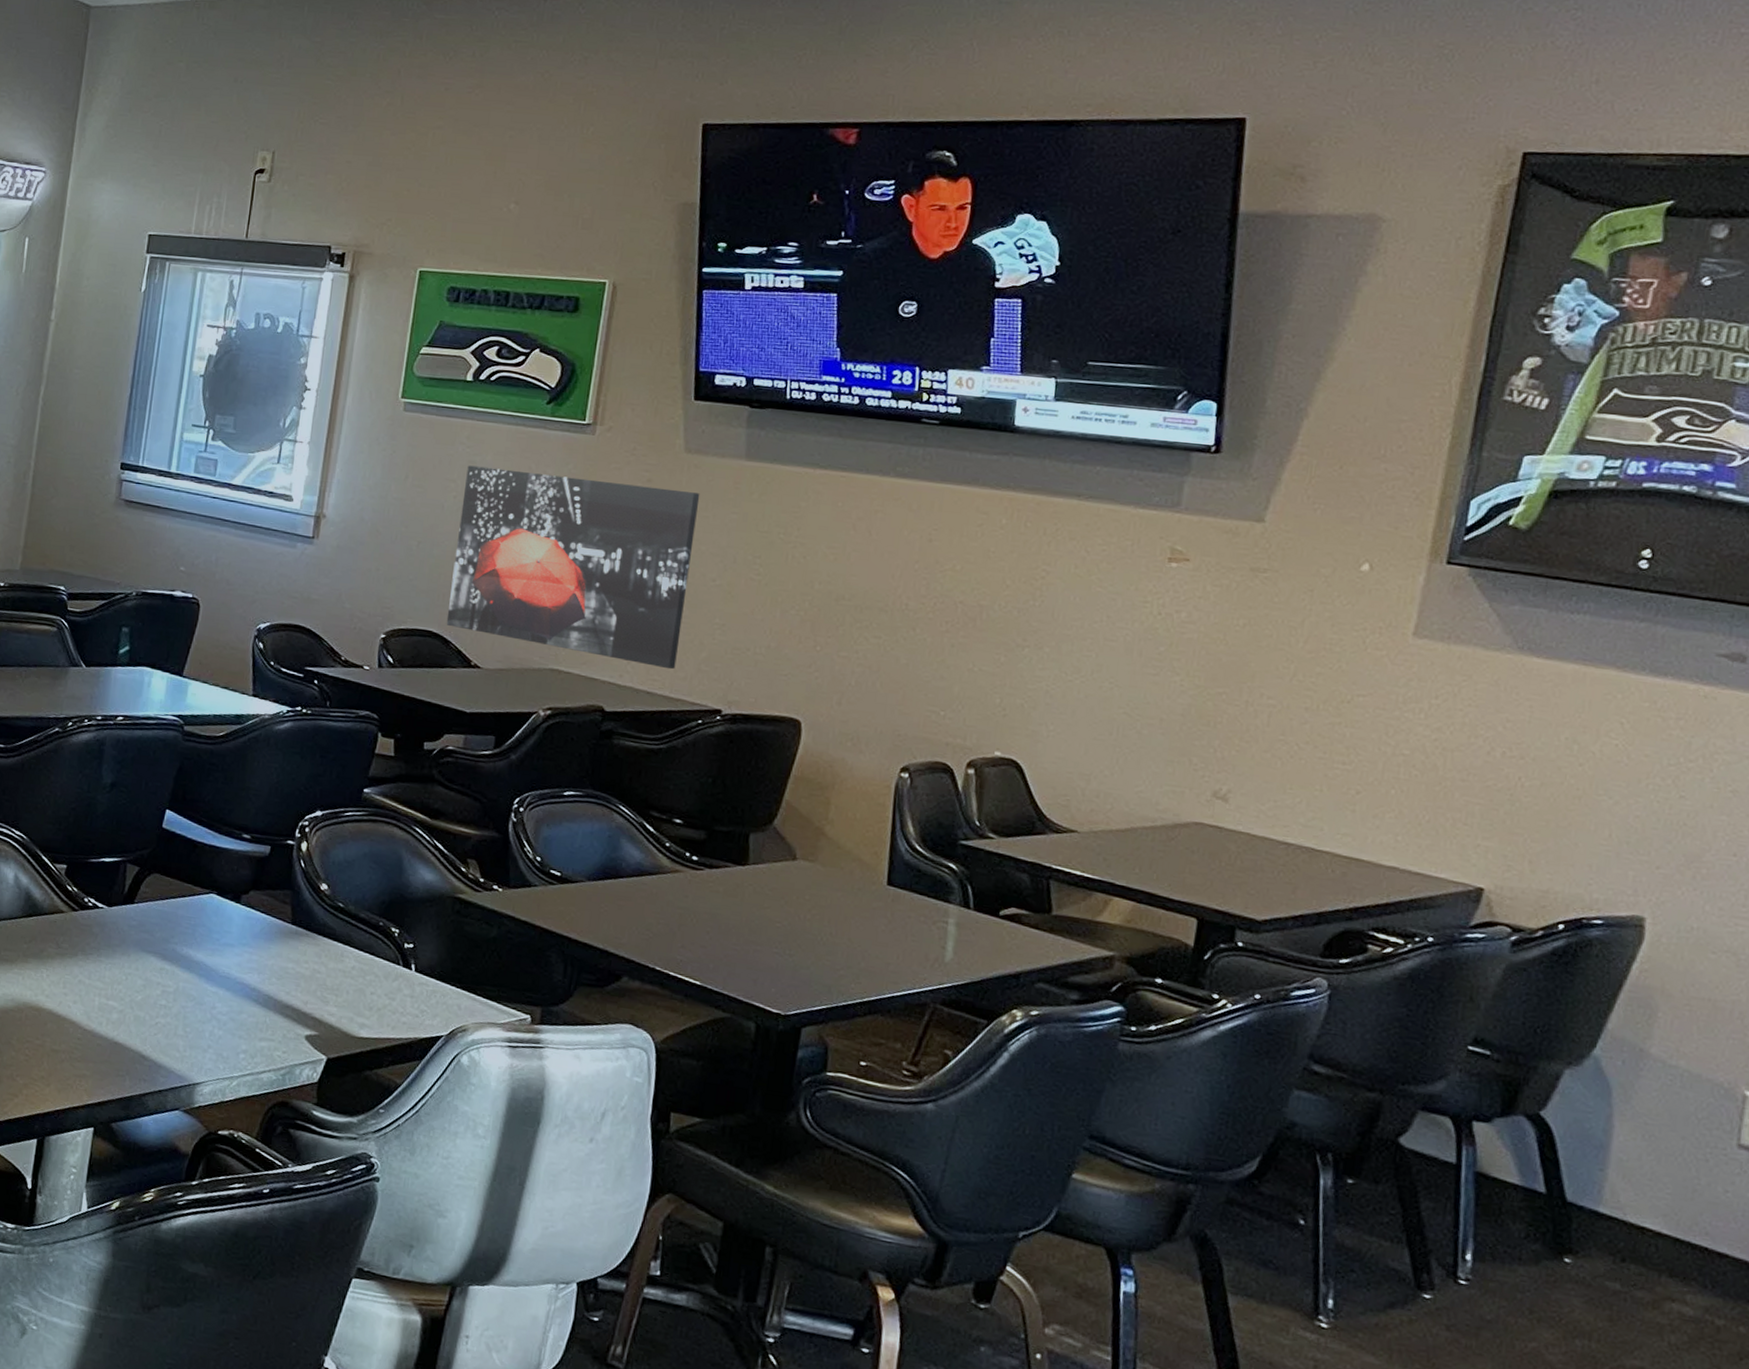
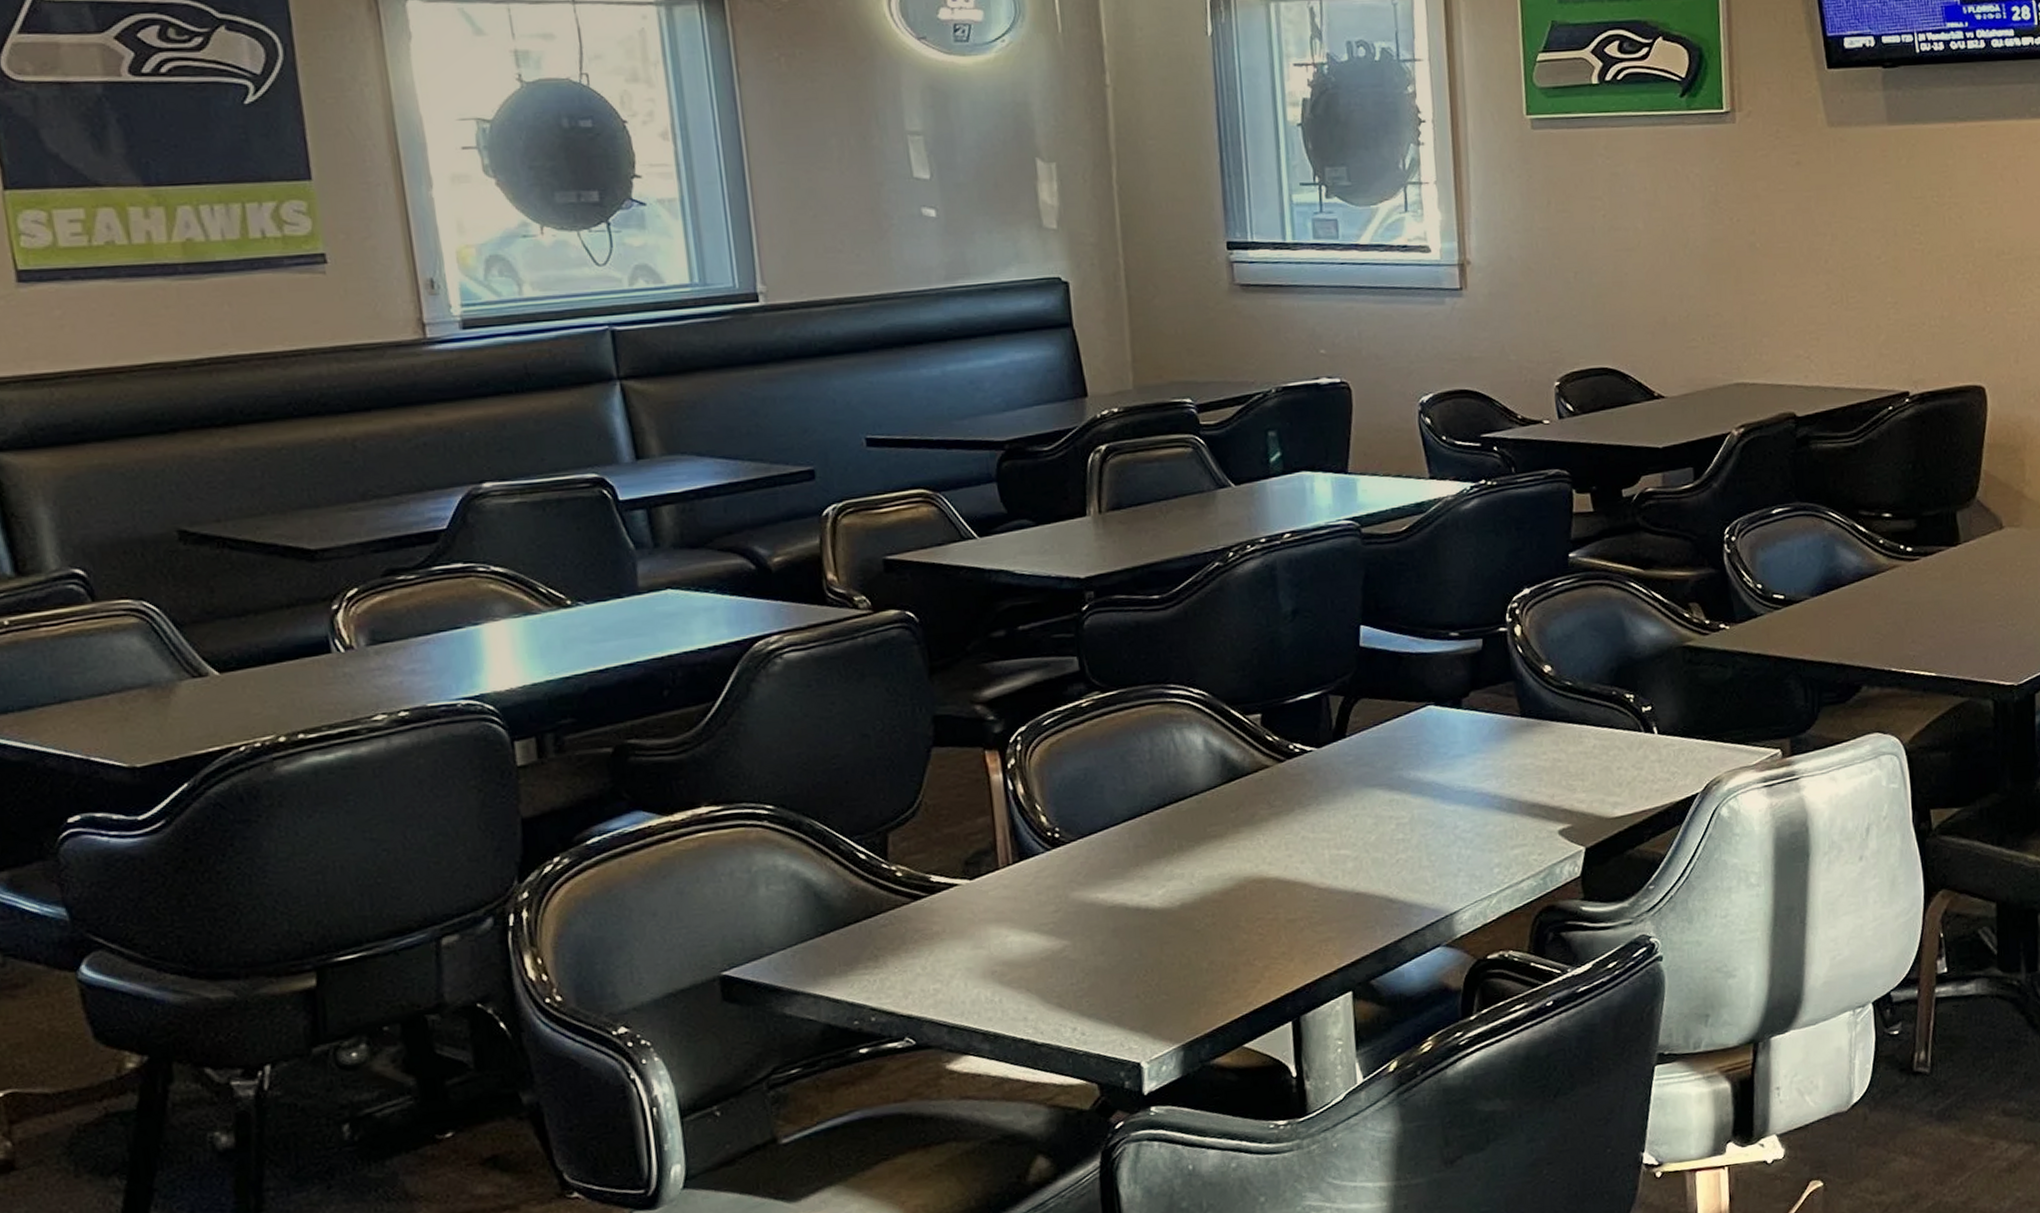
wall art: present [446,465,700,670] -> none [1611,168,1858,360]

